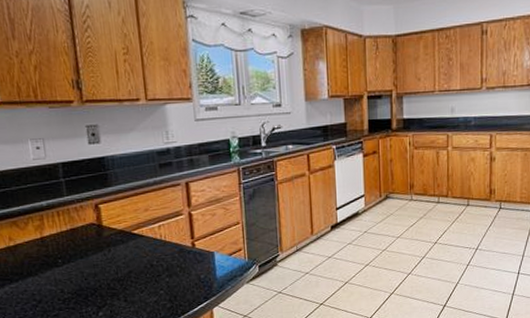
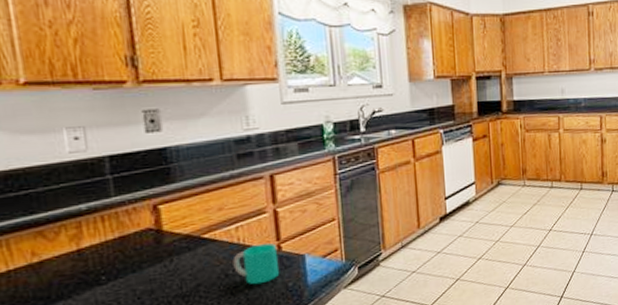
cup: none [156,240,194,275] -> present [233,243,280,285]

